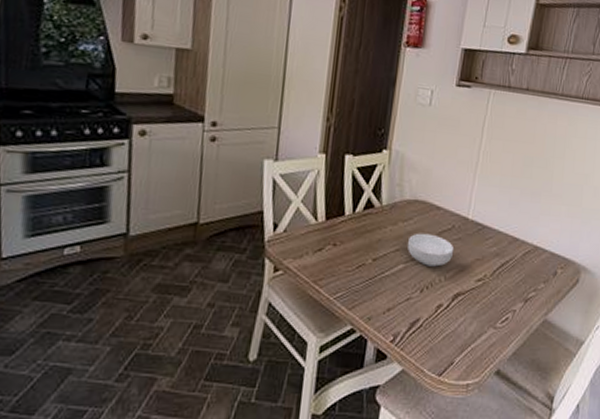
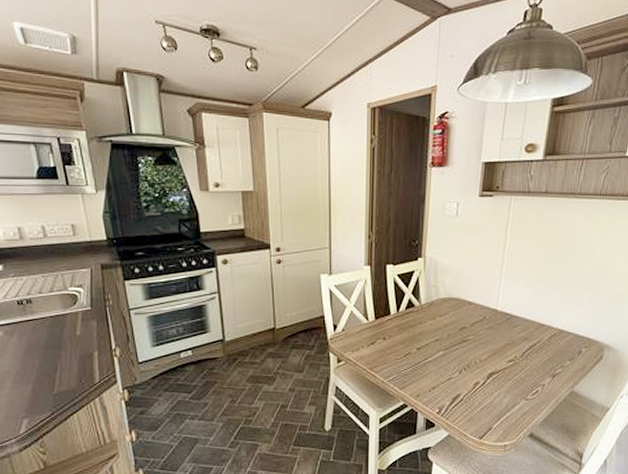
cereal bowl: present [408,233,455,267] -> none [446,325,487,352]

